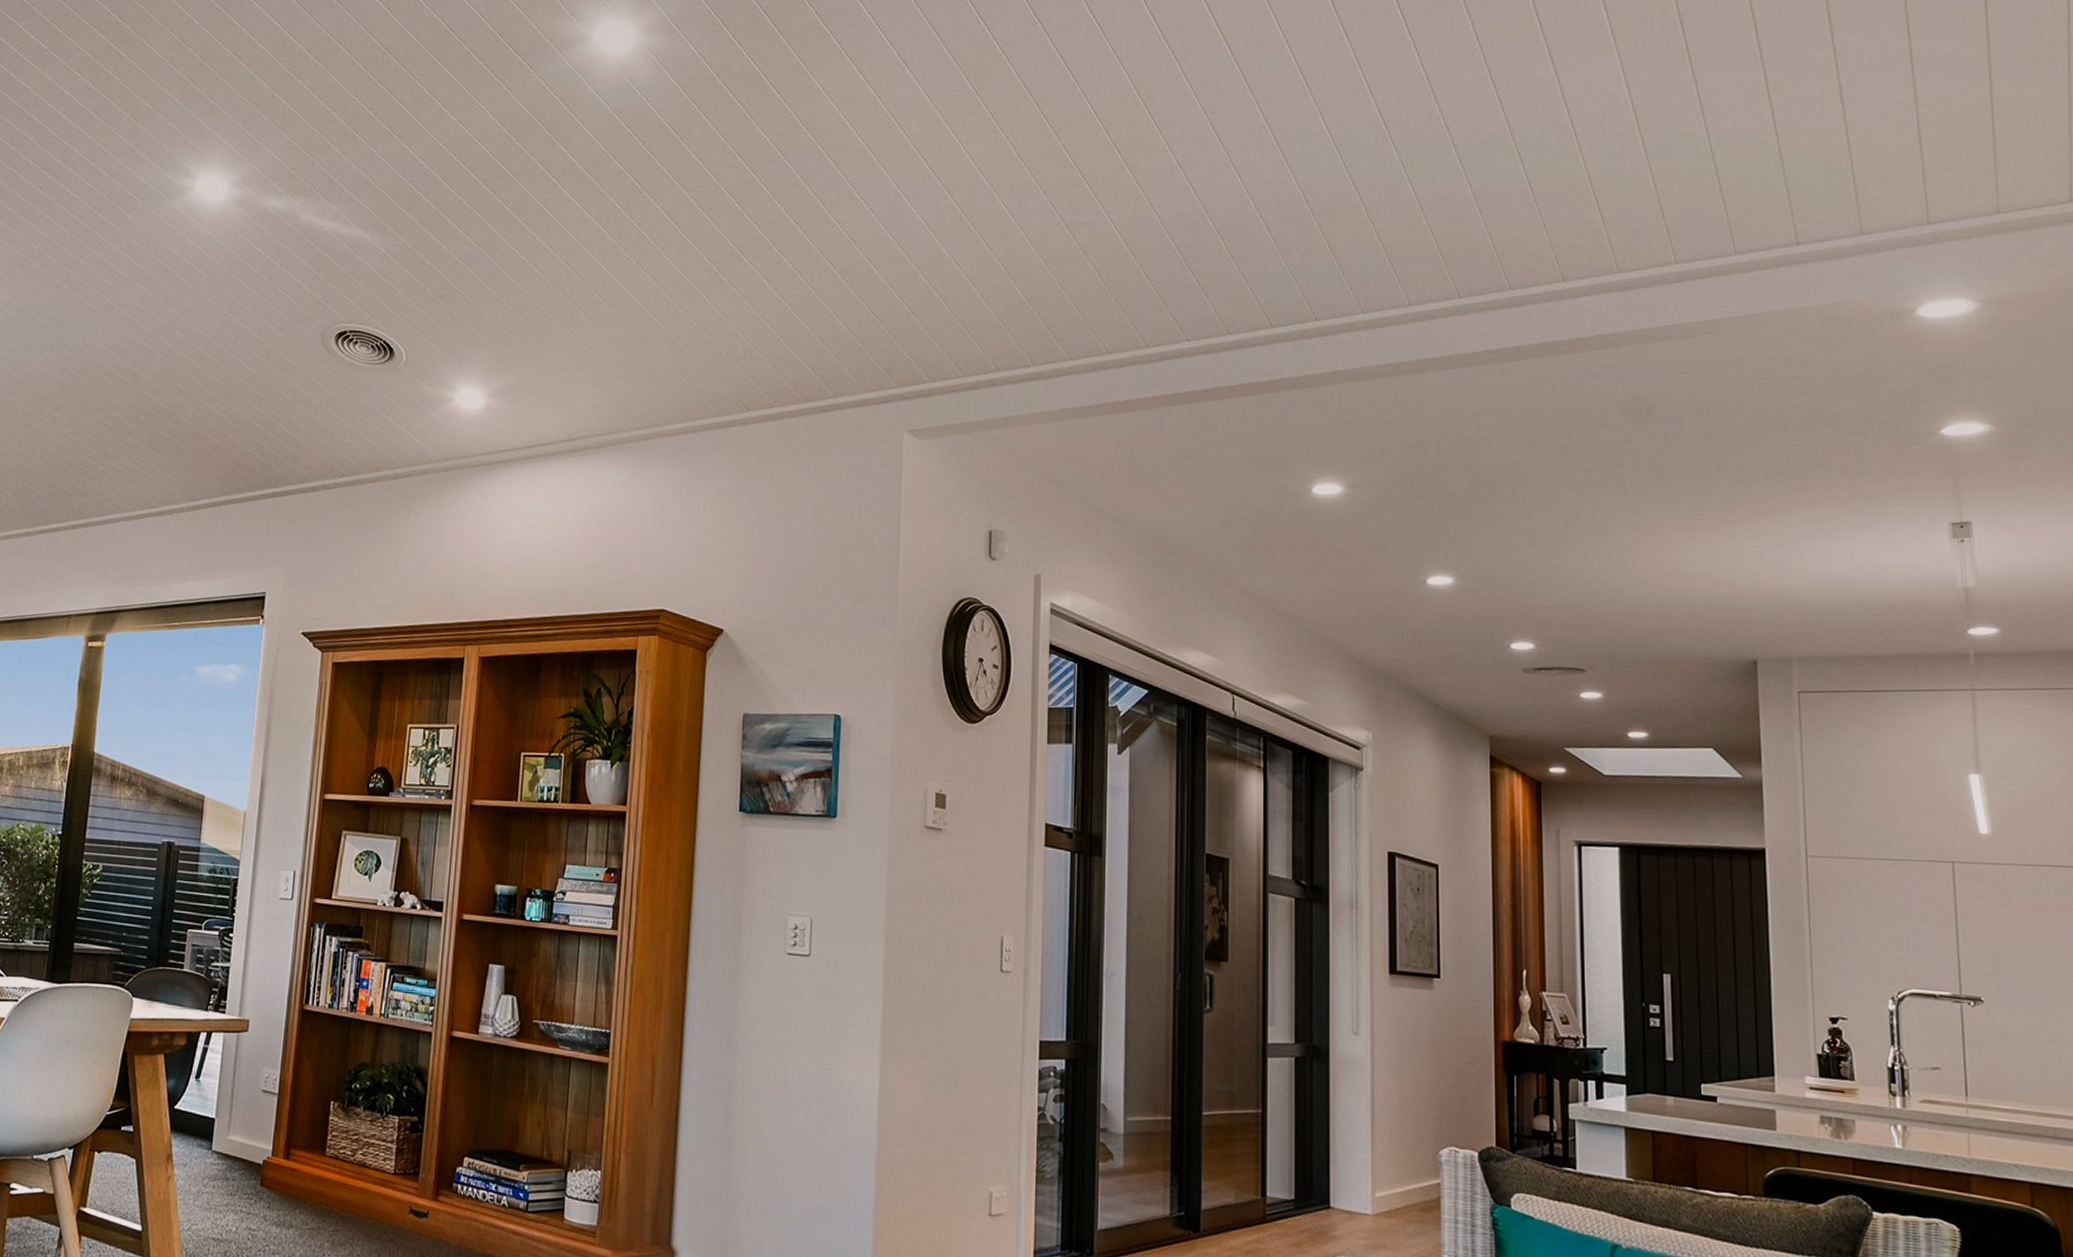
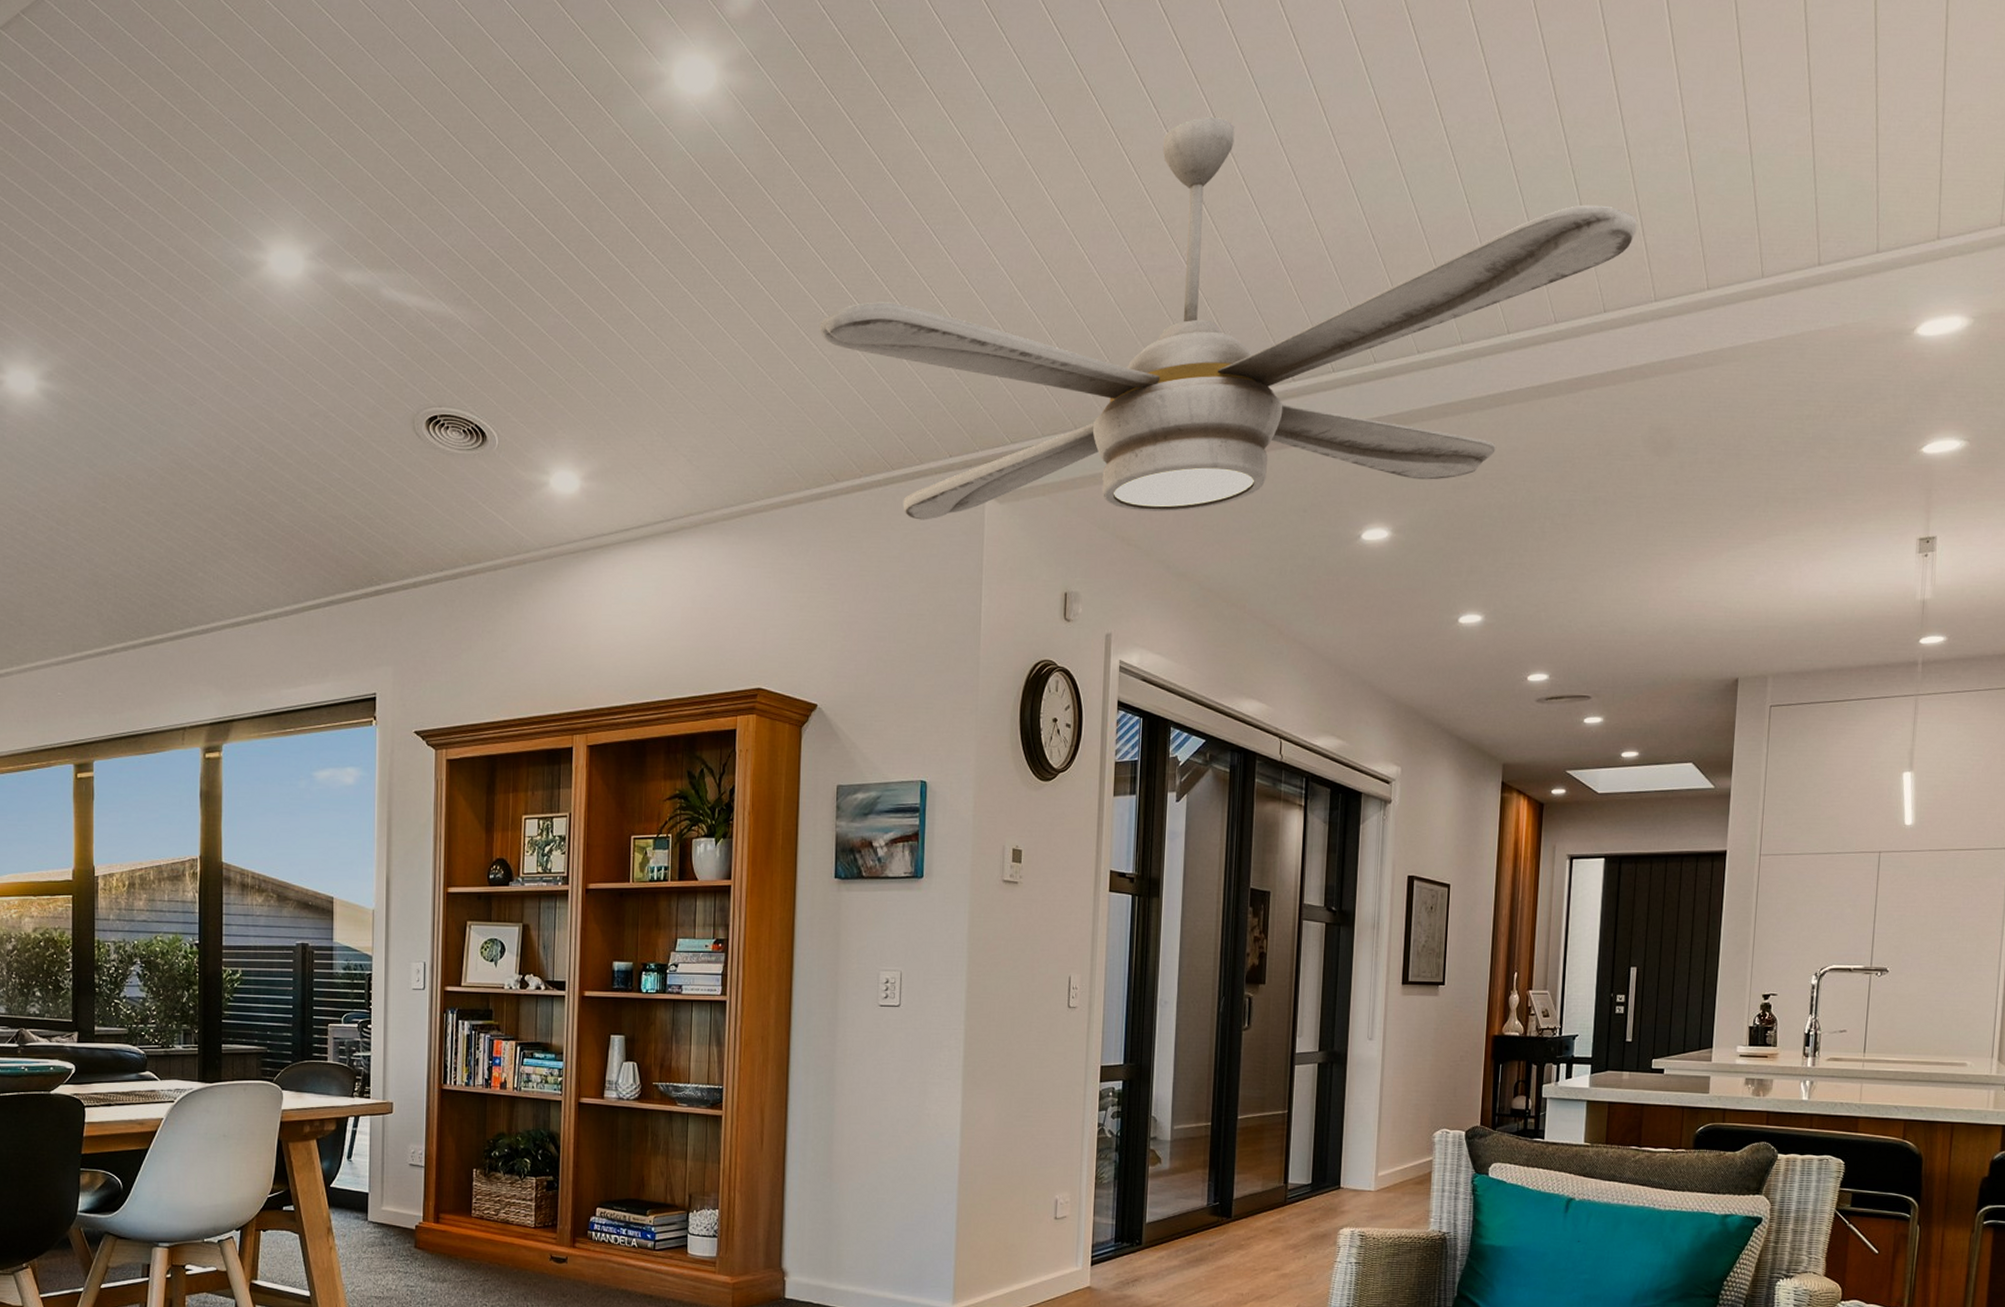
ceiling fan: none [733,87,1591,456] -> present [819,117,1637,520]

